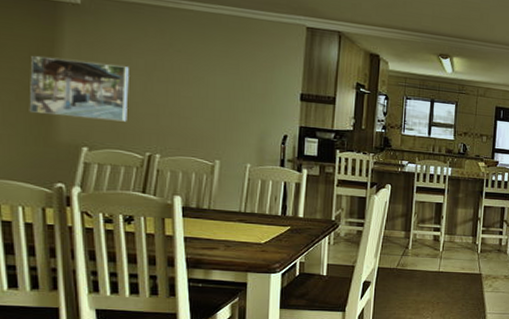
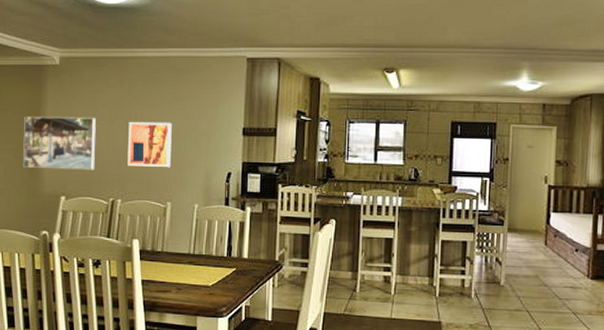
wall art: none [168,74,222,126] -> present [127,121,172,168]

